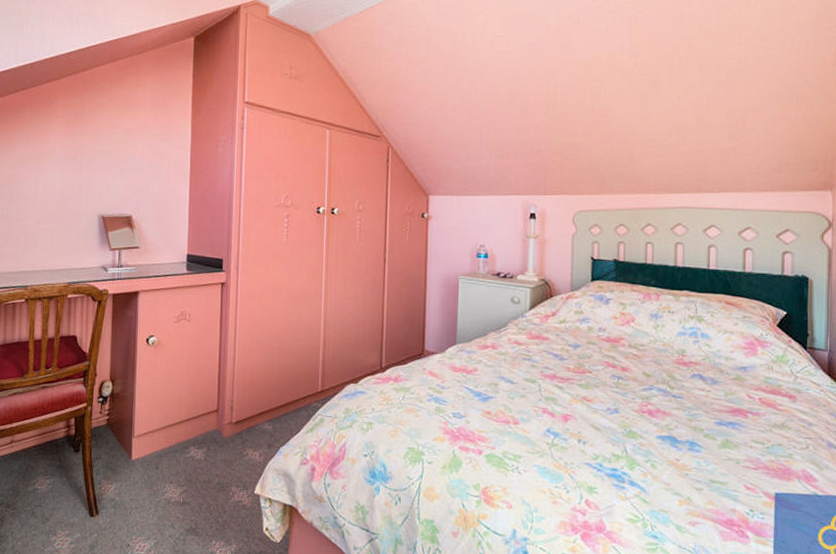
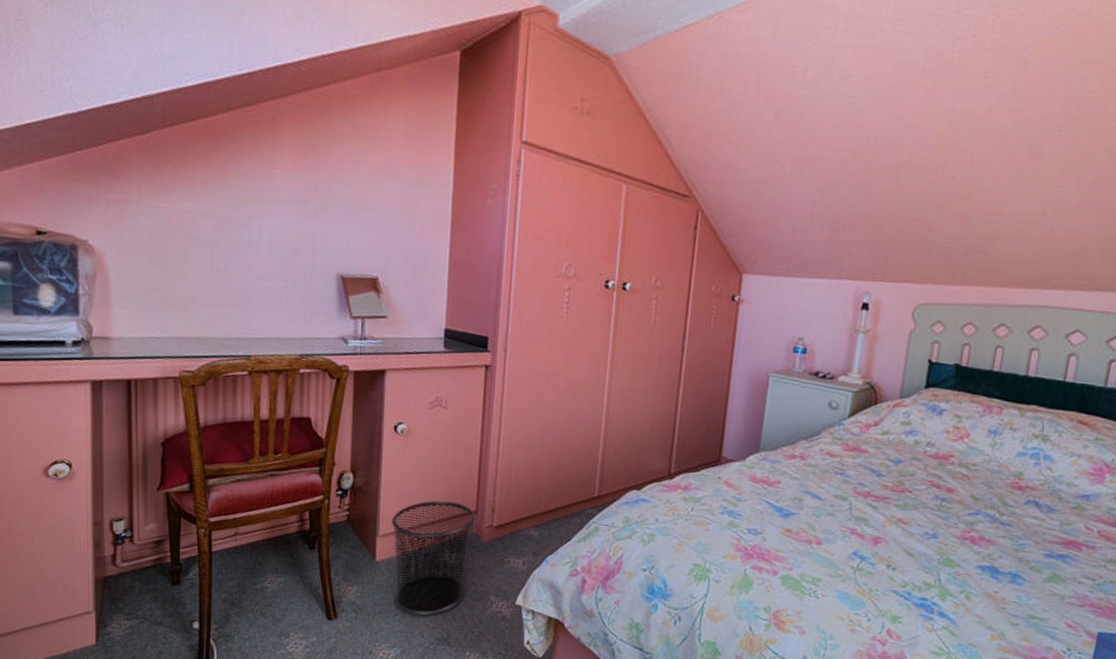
waste bin: none [145,402,218,509] -> present [391,500,476,616]

